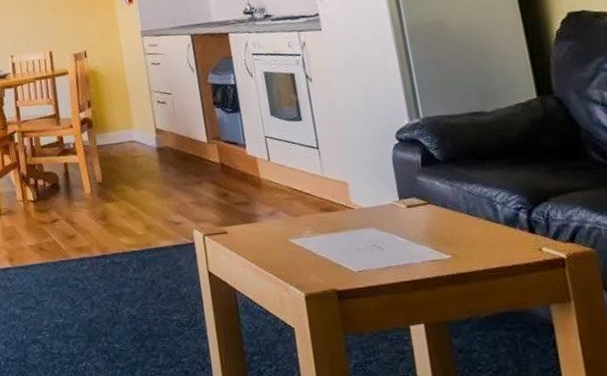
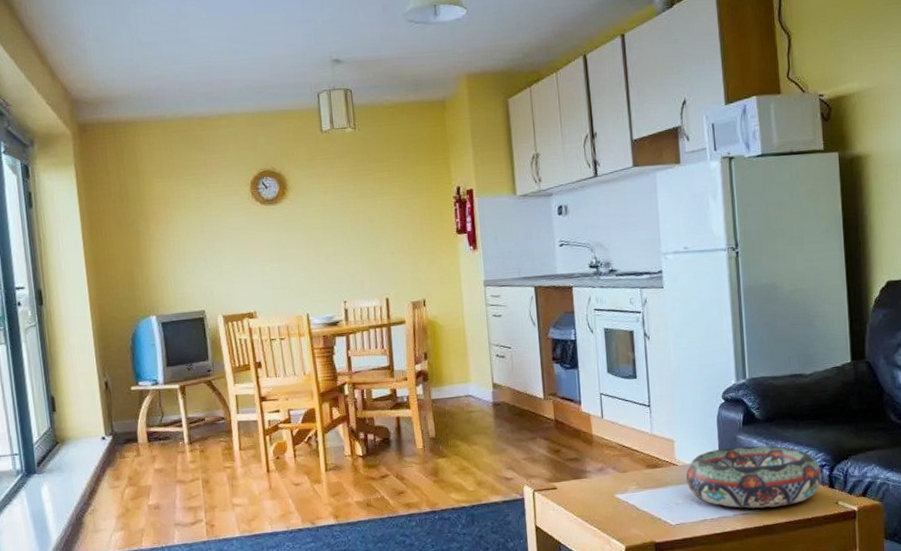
decorative bowl: none [364,187,520,255] -> present [685,445,822,509]

